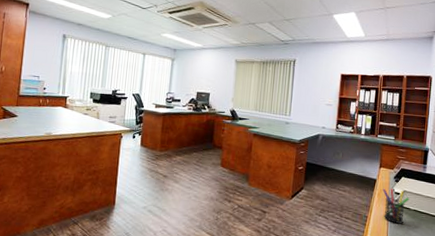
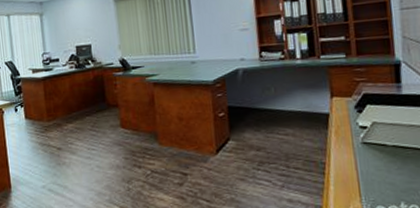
pen holder: present [382,188,410,224] -> none [340,121,384,167]

